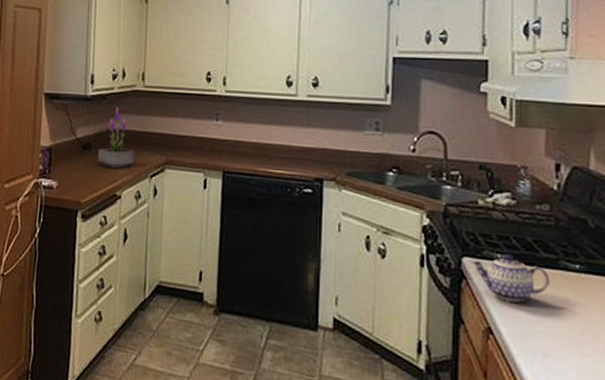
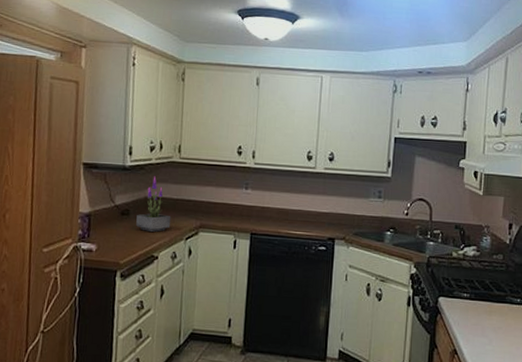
teapot: present [470,254,550,303] -> none [444,294,500,329]

